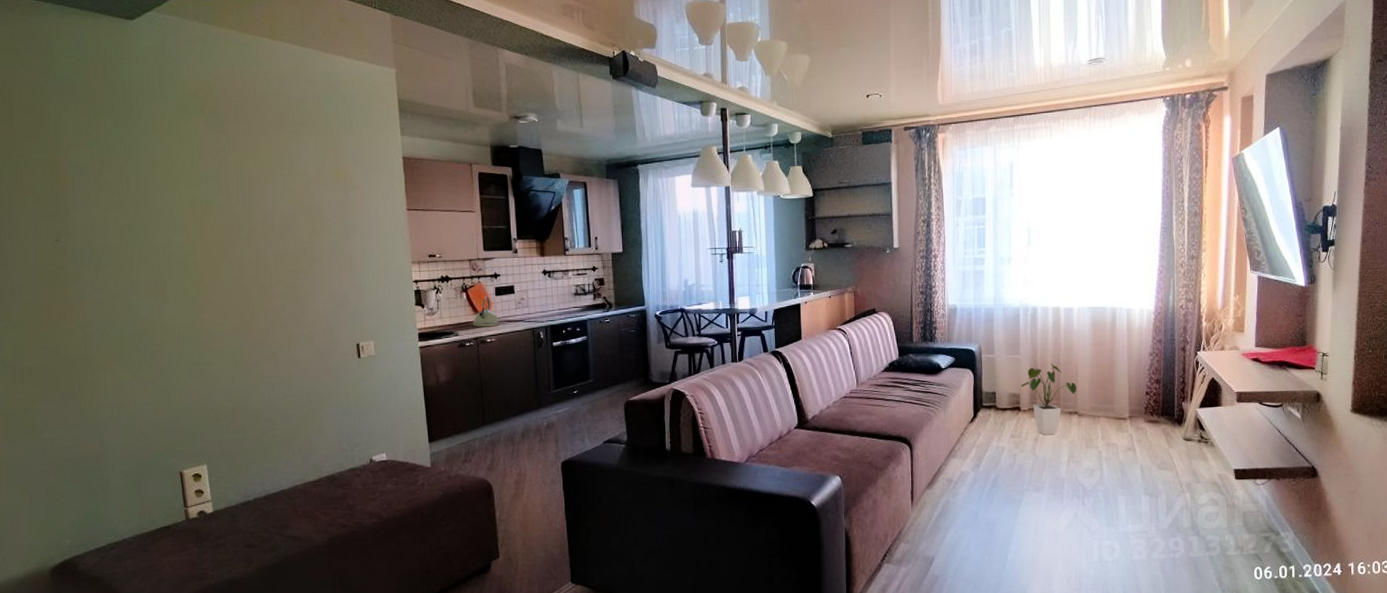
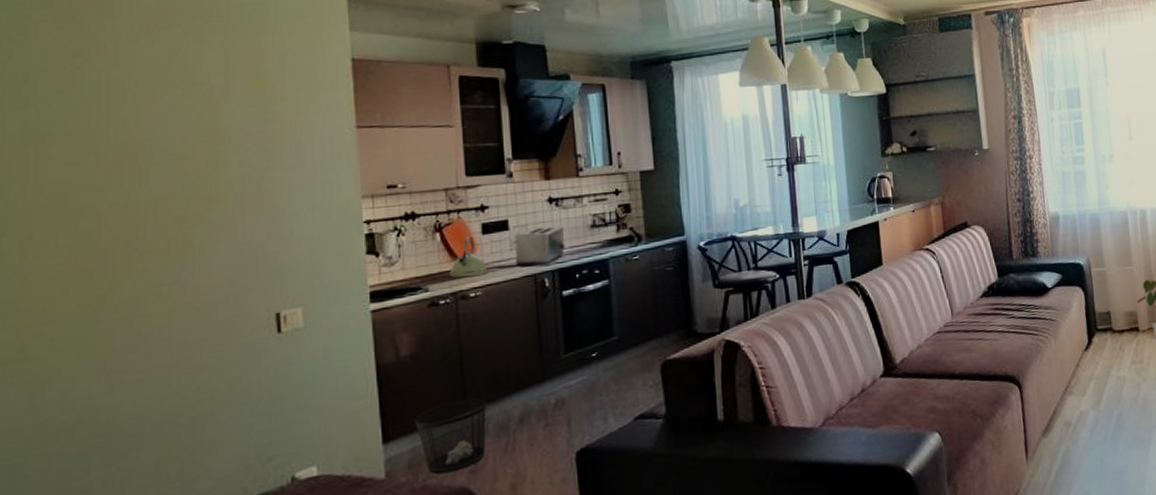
waste bin: none [450,416,499,468] -> present [415,398,487,475]
toaster: none [519,292,556,322] -> present [515,225,566,267]

